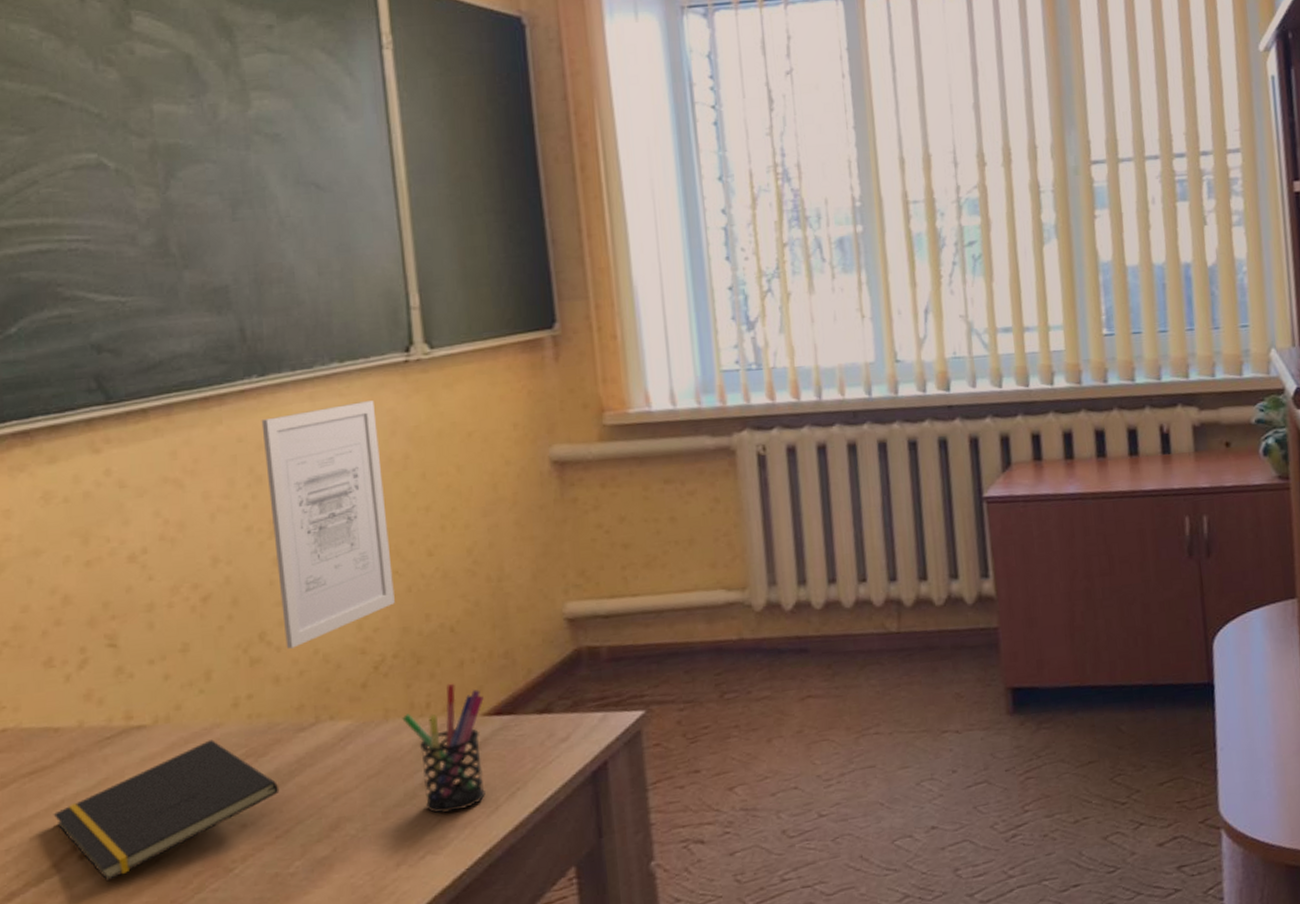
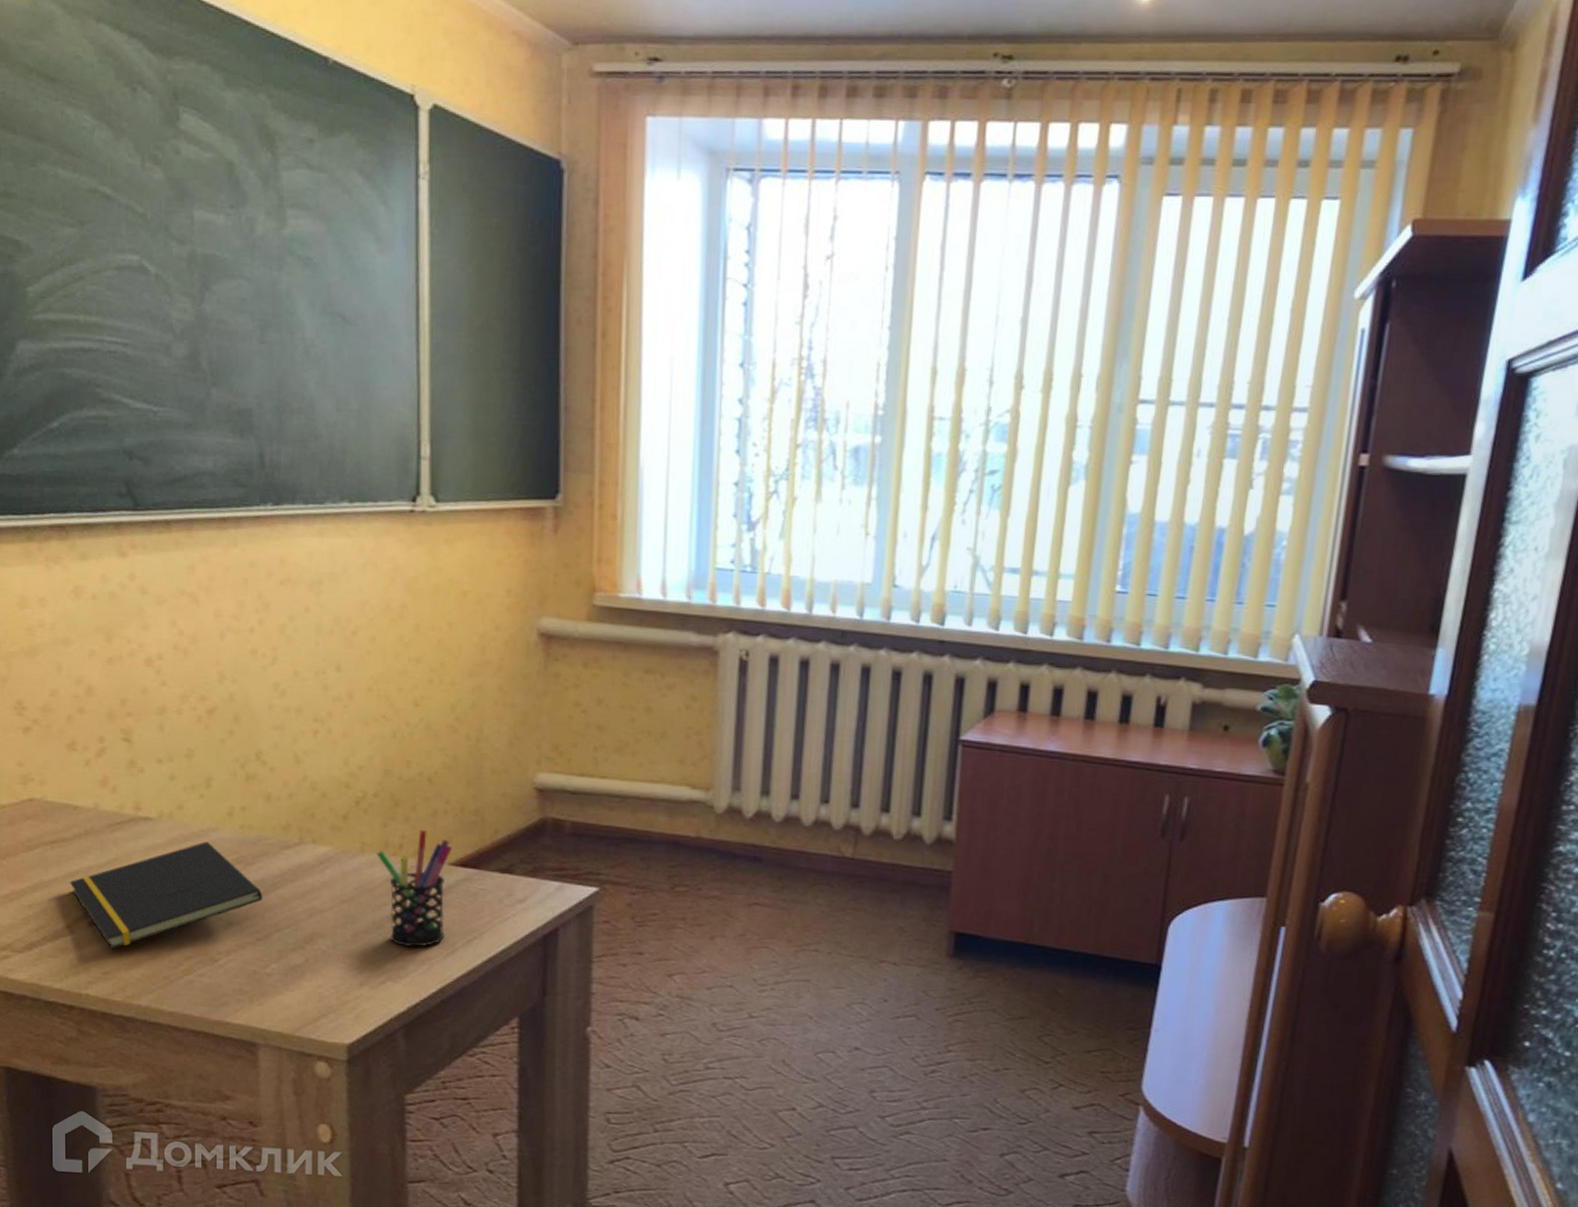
wall art: present [261,400,395,649] -> none [272,545,380,771]

